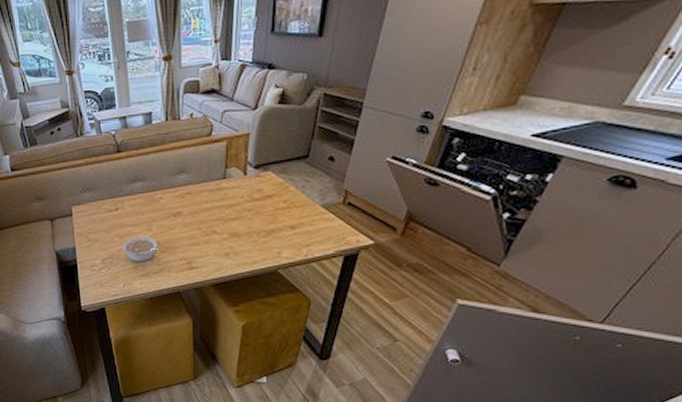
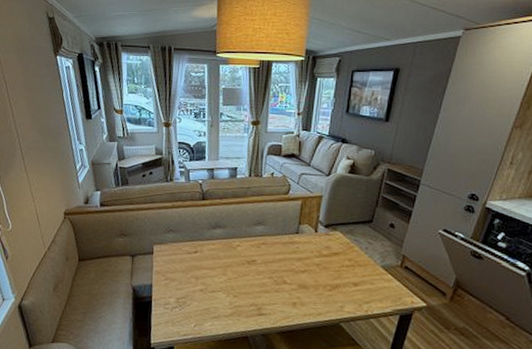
legume: present [123,236,161,262] -> none [197,280,234,305]

